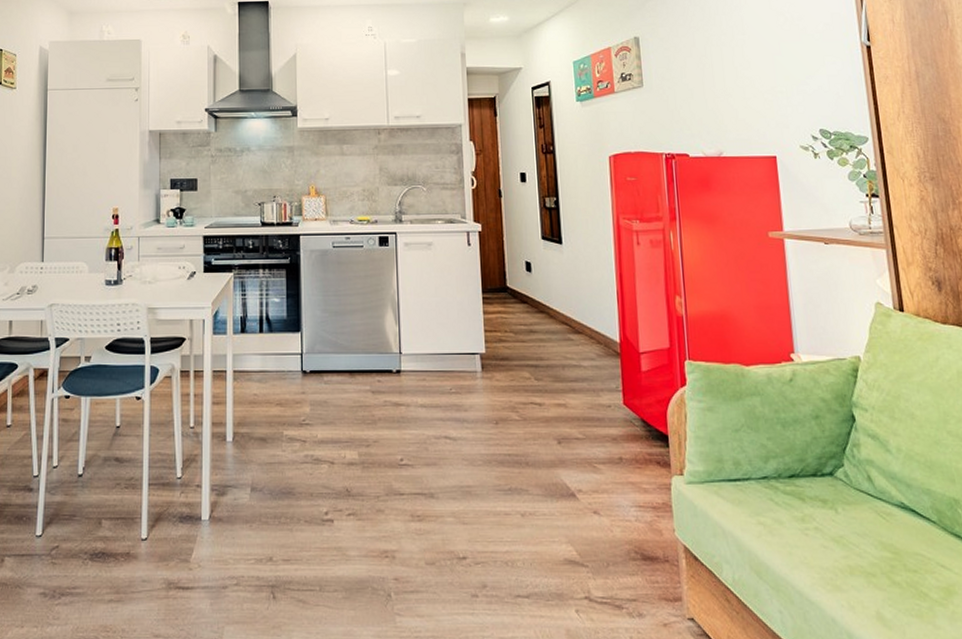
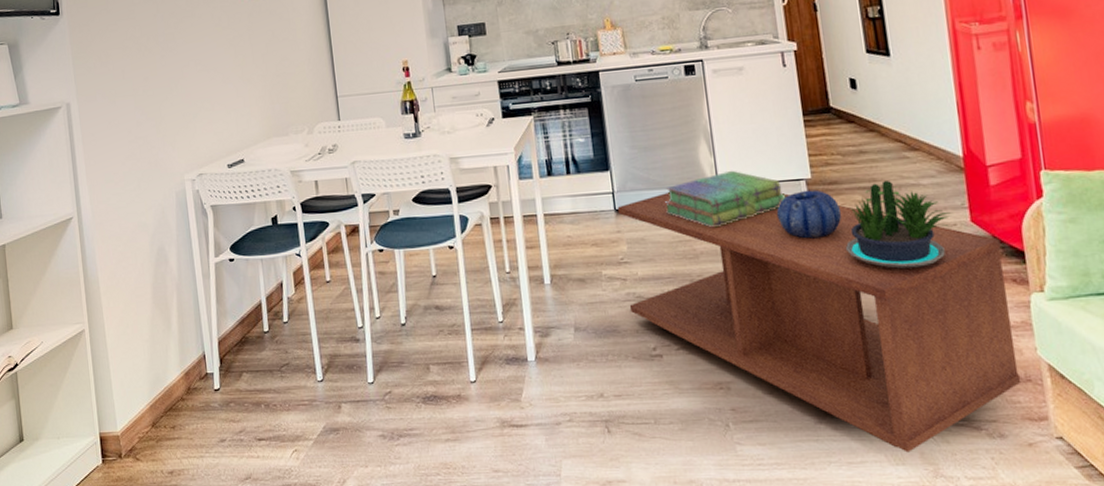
coffee table: none [304,357,660,629] -> present [617,192,1022,453]
stack of books: none [350,340,461,395] -> present [665,170,786,228]
decorative bowl: none [451,364,510,411] -> present [776,189,842,239]
potted plant: none [511,359,608,446] -> present [845,179,953,269]

